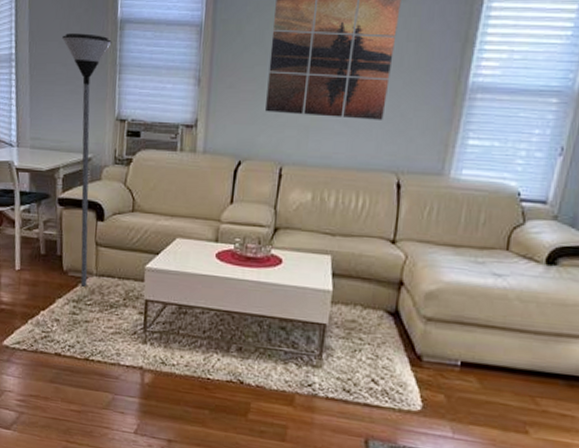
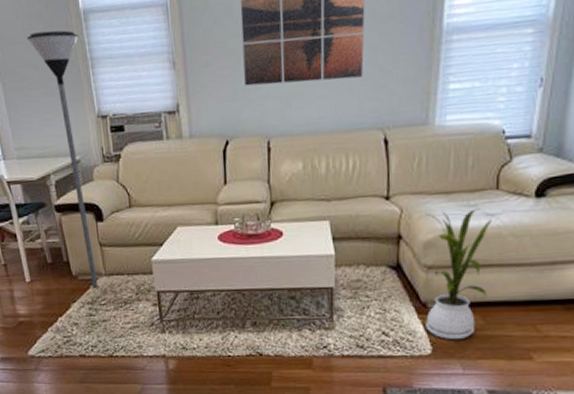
house plant: none [418,263,499,401] -> present [426,208,492,340]

